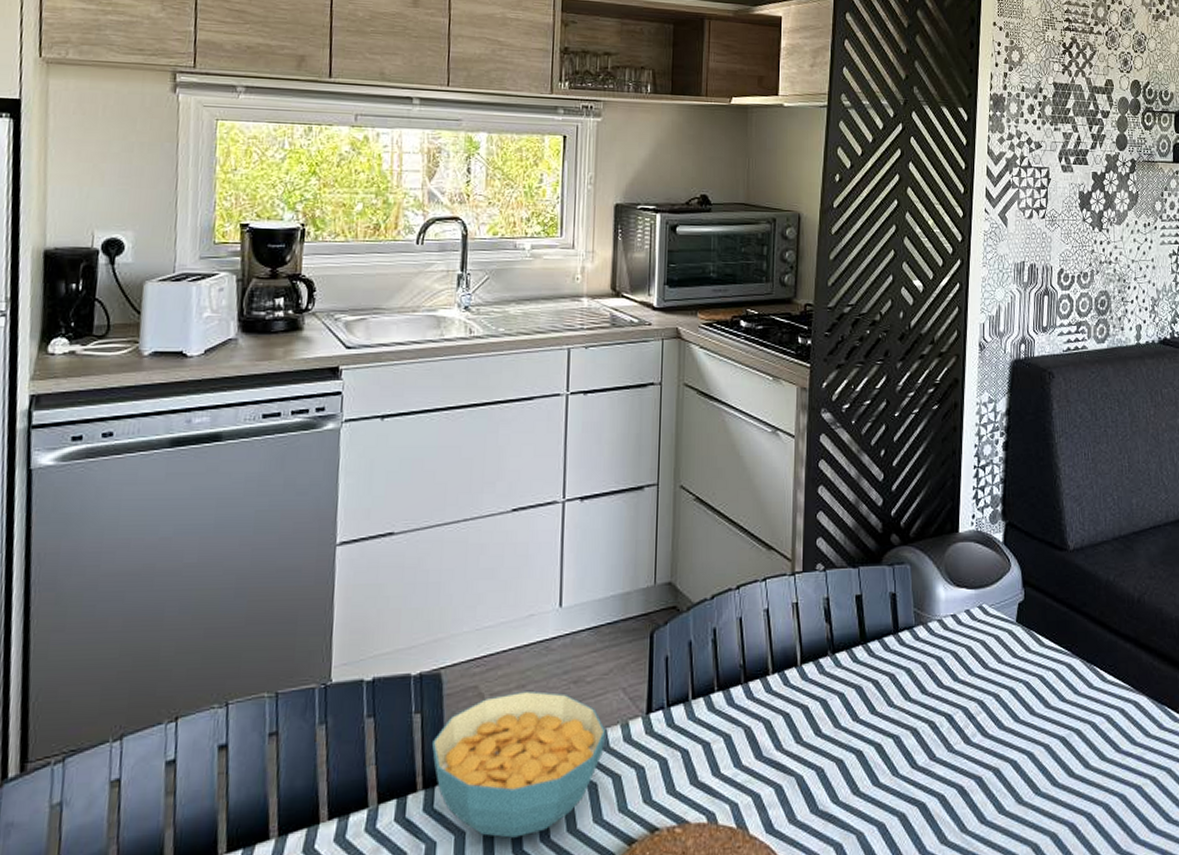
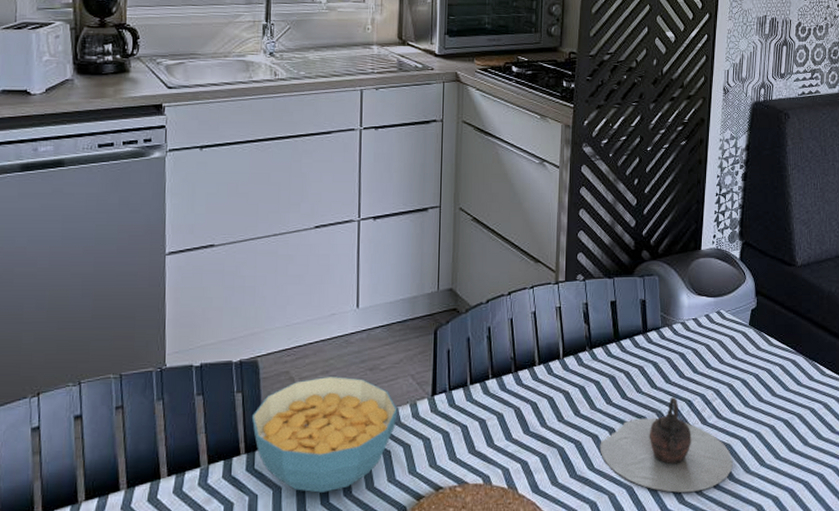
teapot: none [845,711,1003,830] -> present [600,397,733,493]

